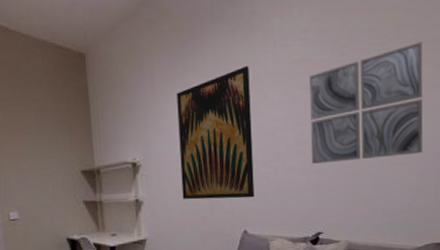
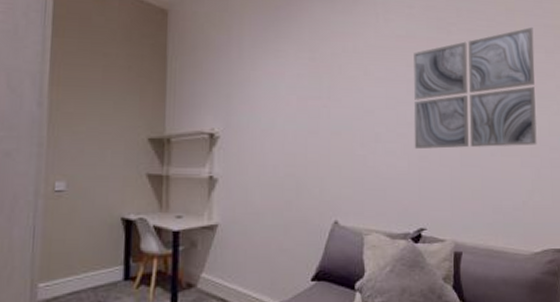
wall art: present [176,66,255,200] -> none [265,37,349,183]

